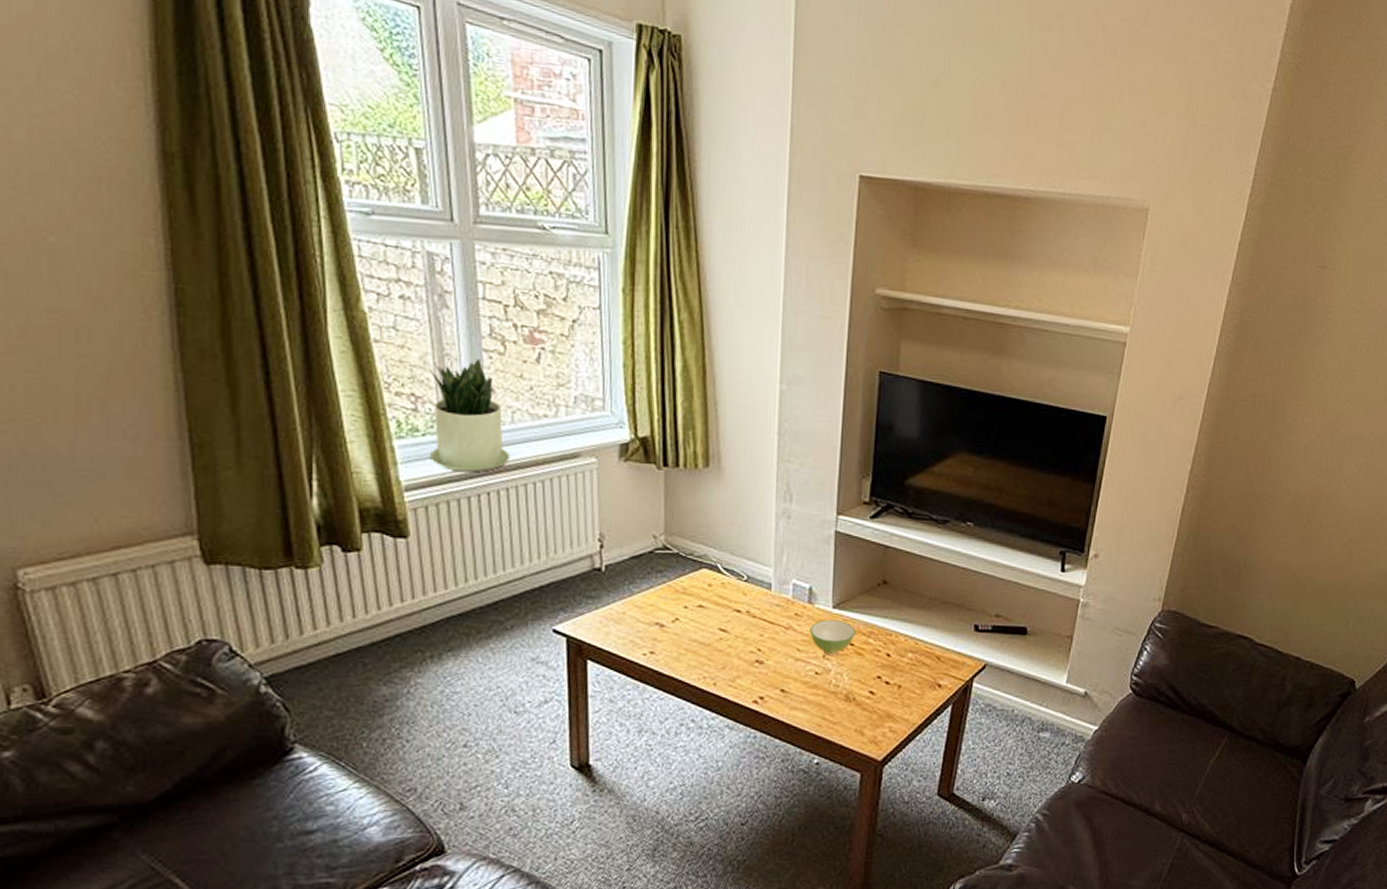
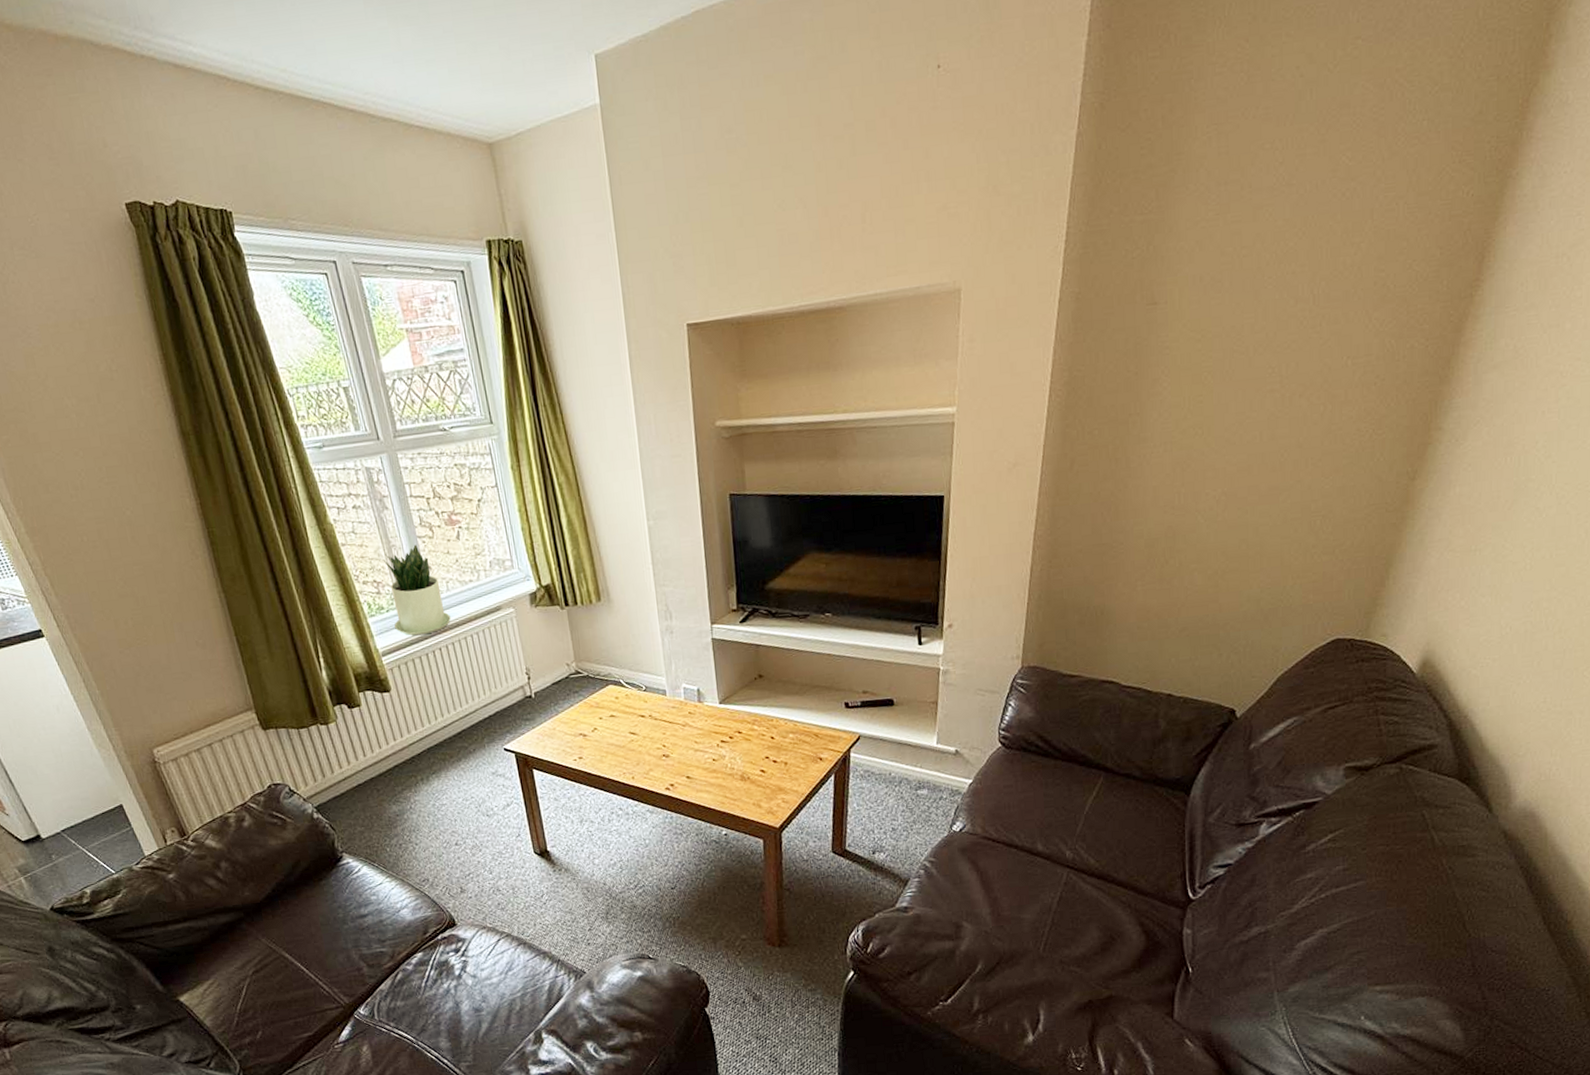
bowl: present [810,619,855,657] -> none [703,713,742,745]

